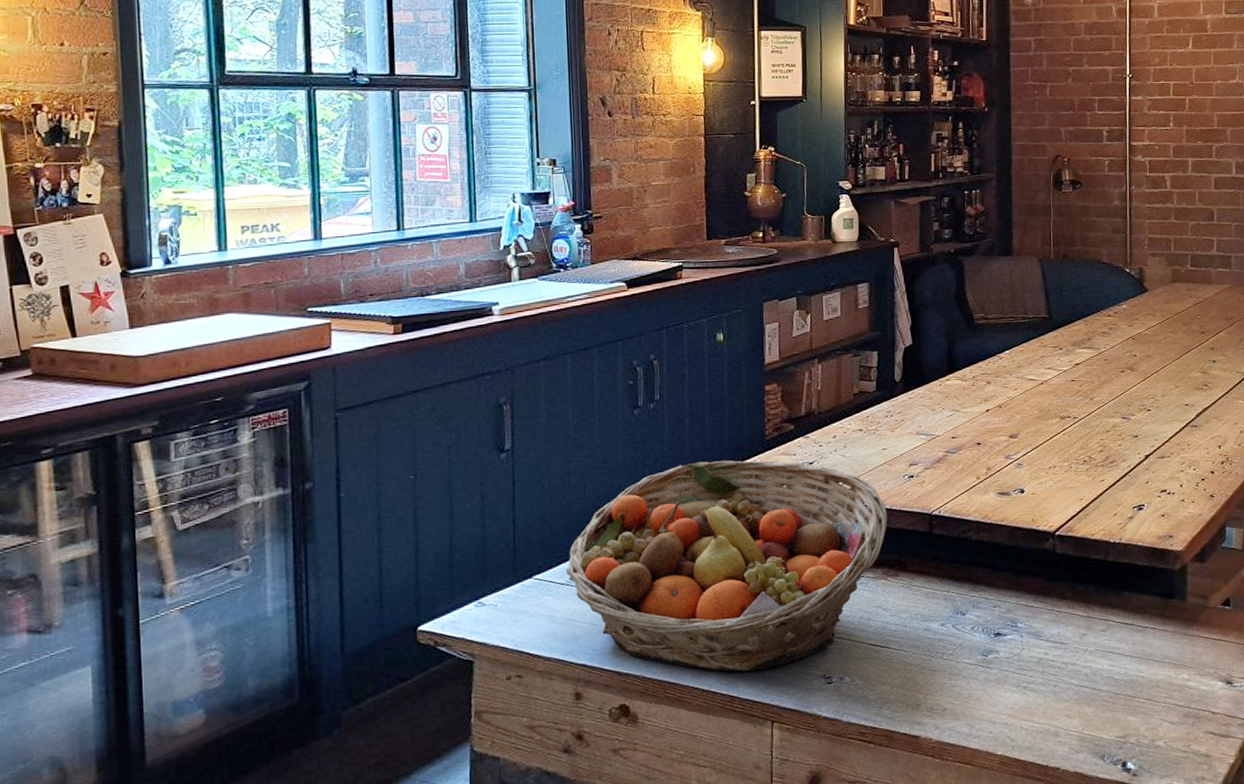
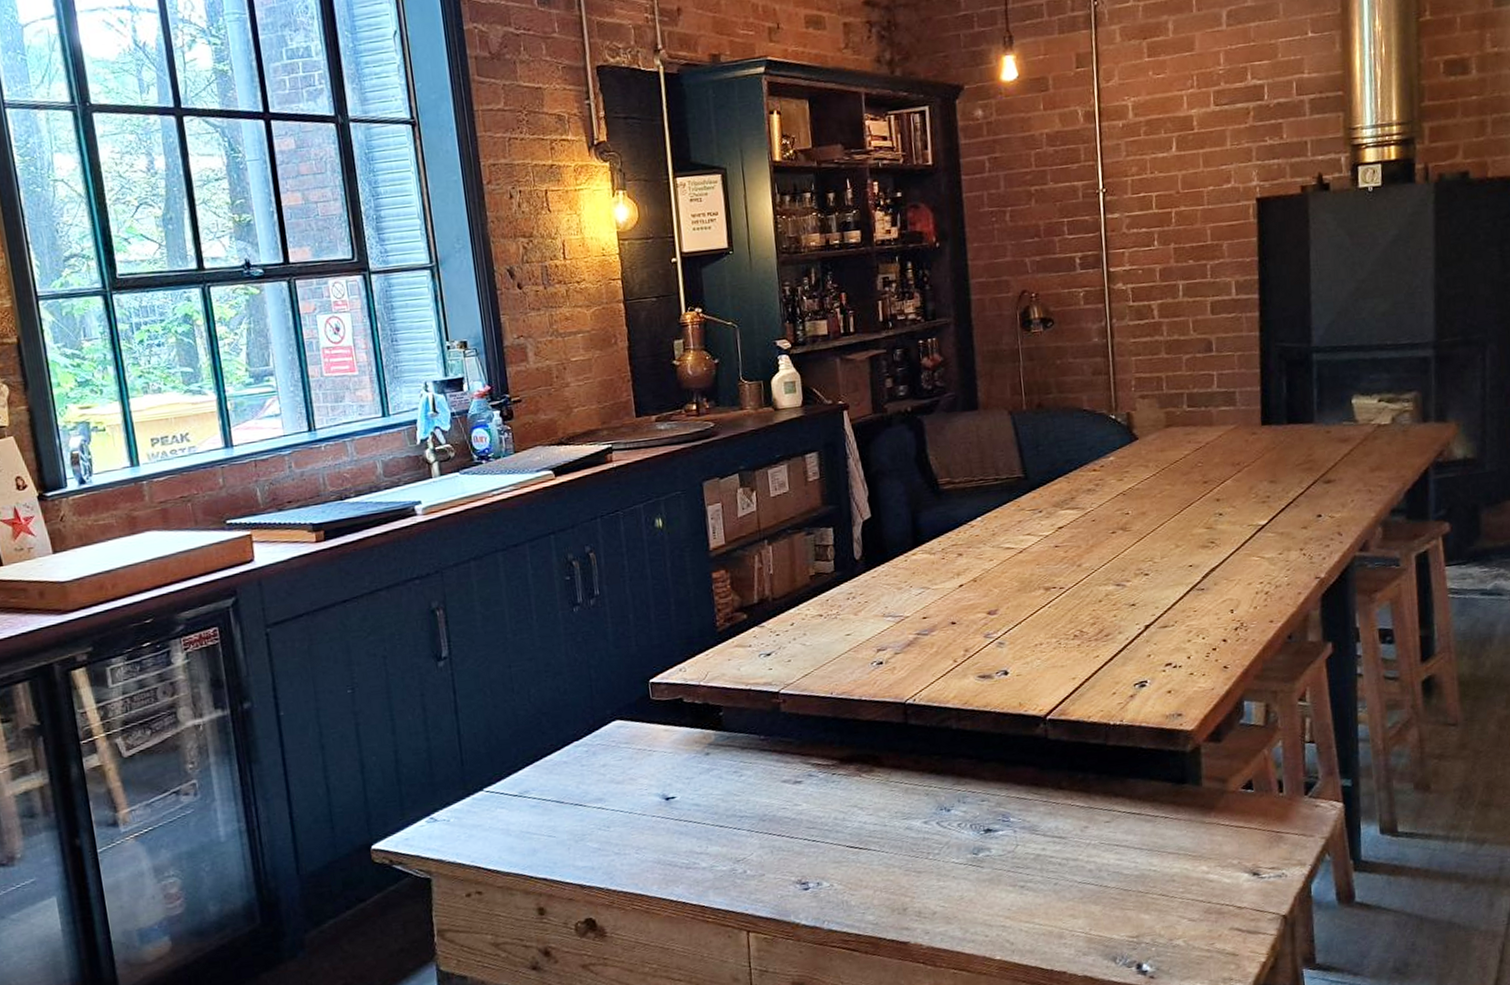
fruit basket: present [566,460,888,672] -> none [517,654,858,881]

